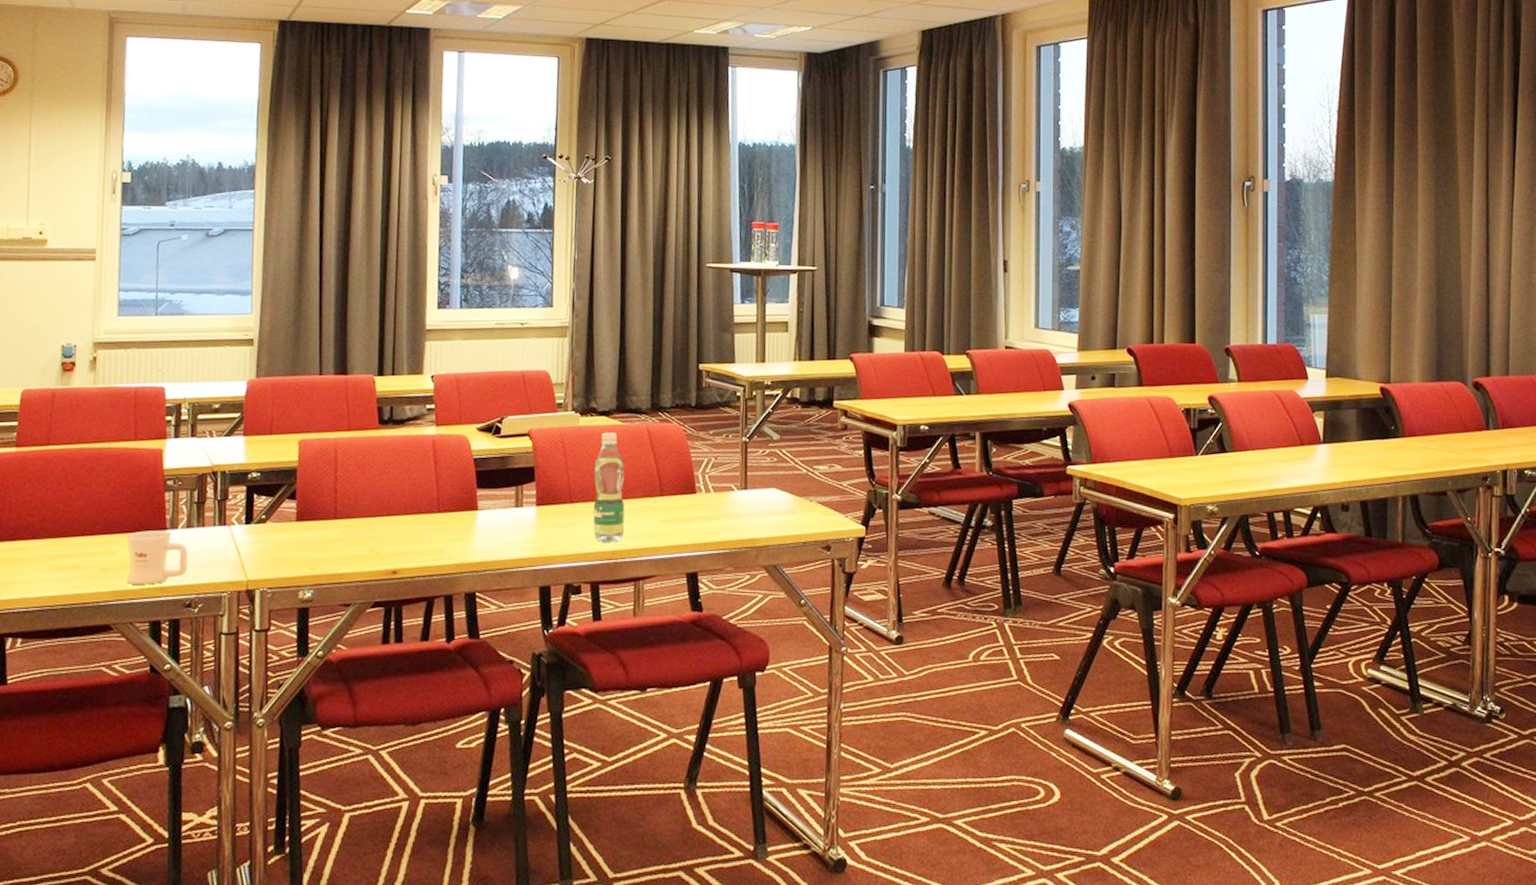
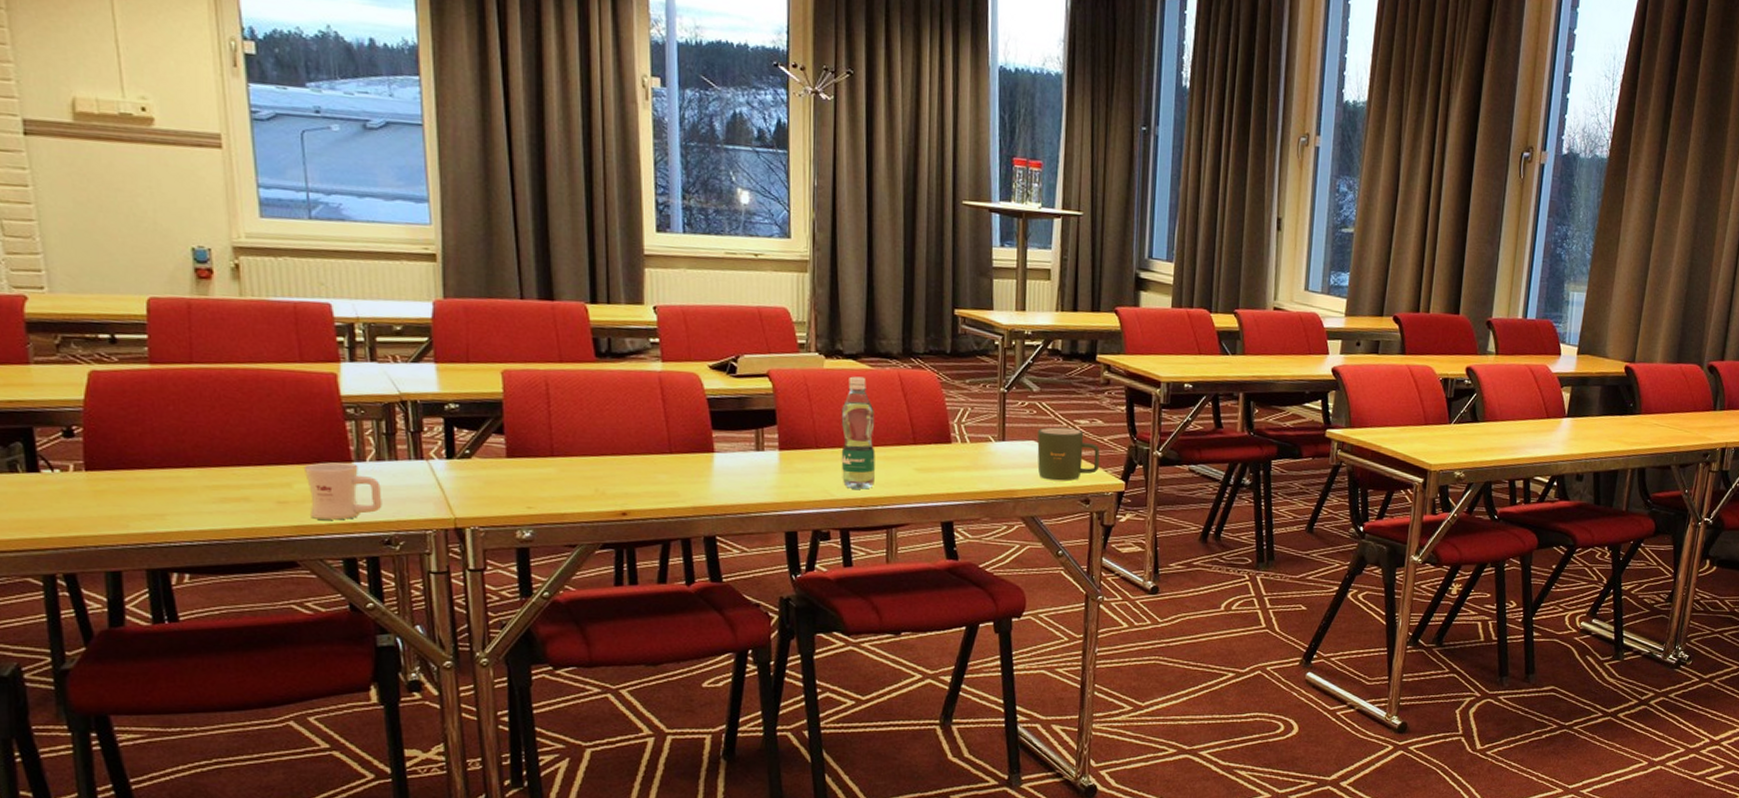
mug: none [778,474,840,530] -> present [1037,427,1100,483]

